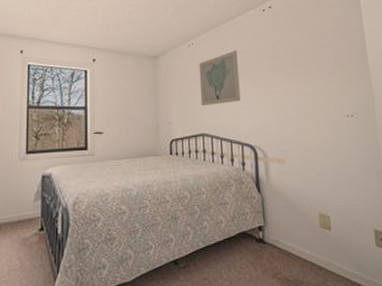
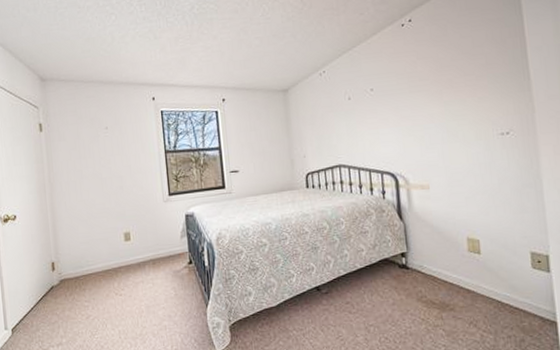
wall art: present [199,50,241,107] -> none [331,73,379,137]

